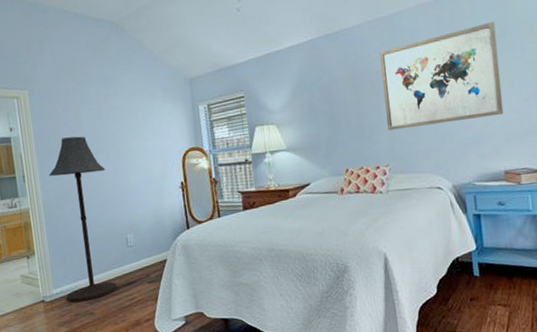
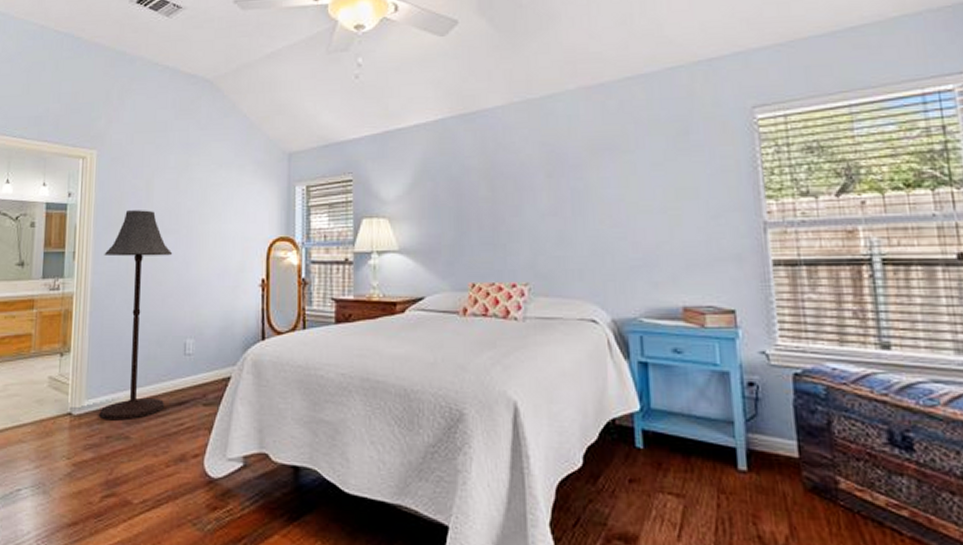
wall art: present [380,21,504,131] -> none [527,115,685,240]

